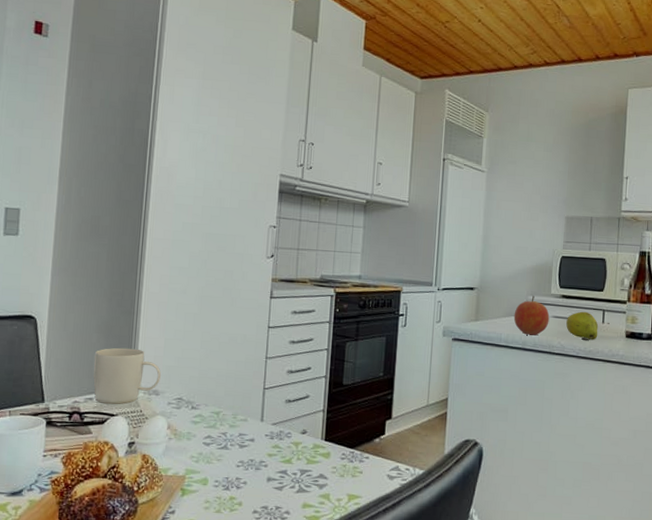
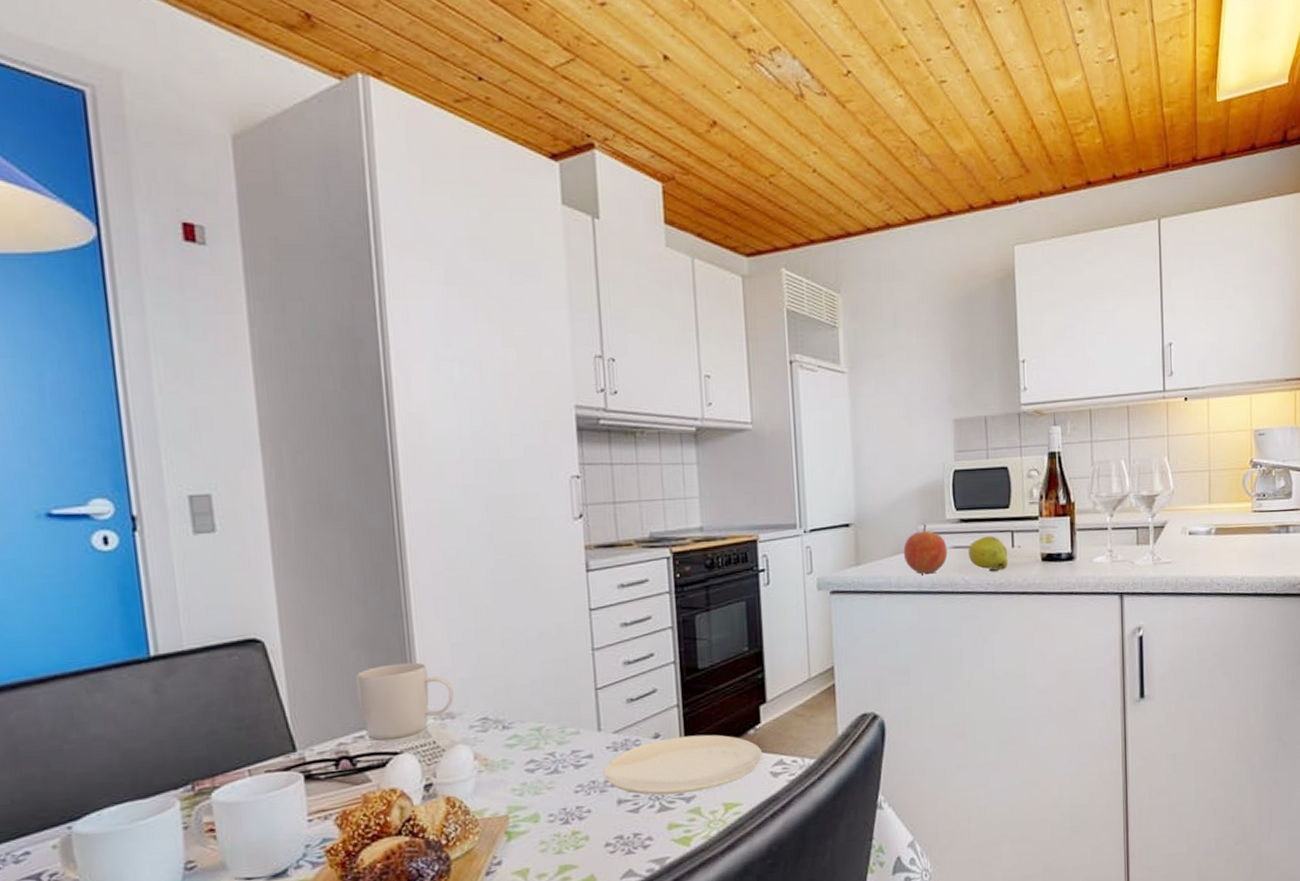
plate: none [260,435,384,482] -> present [604,734,763,796]

